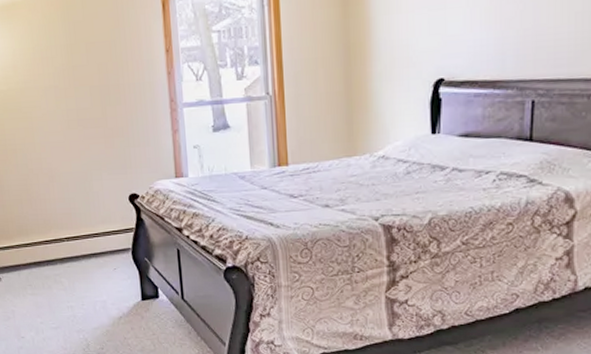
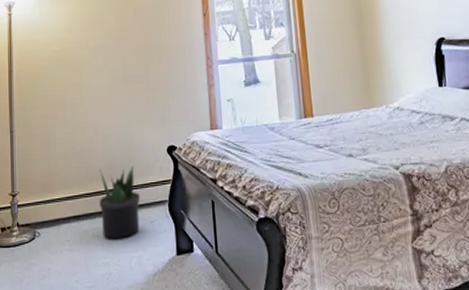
planter: none [57,213,103,285] -> present [99,165,141,239]

